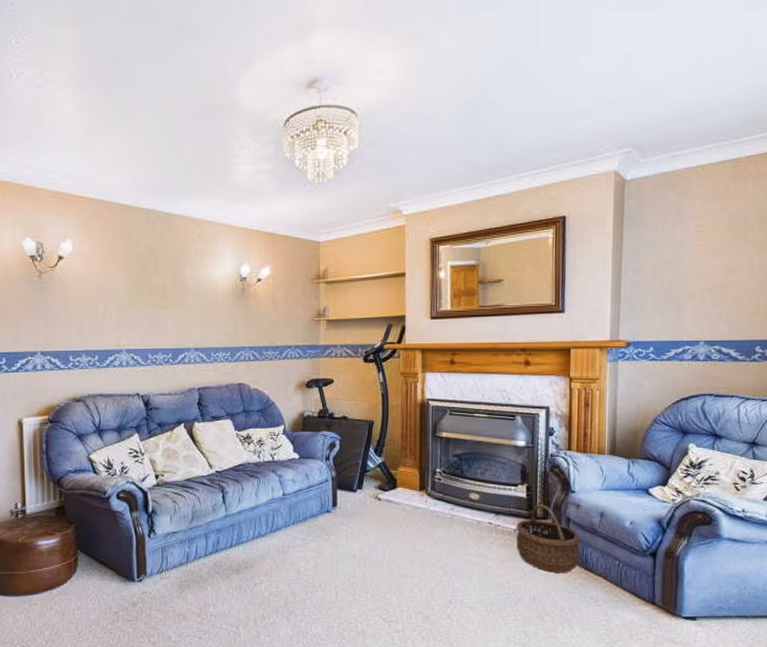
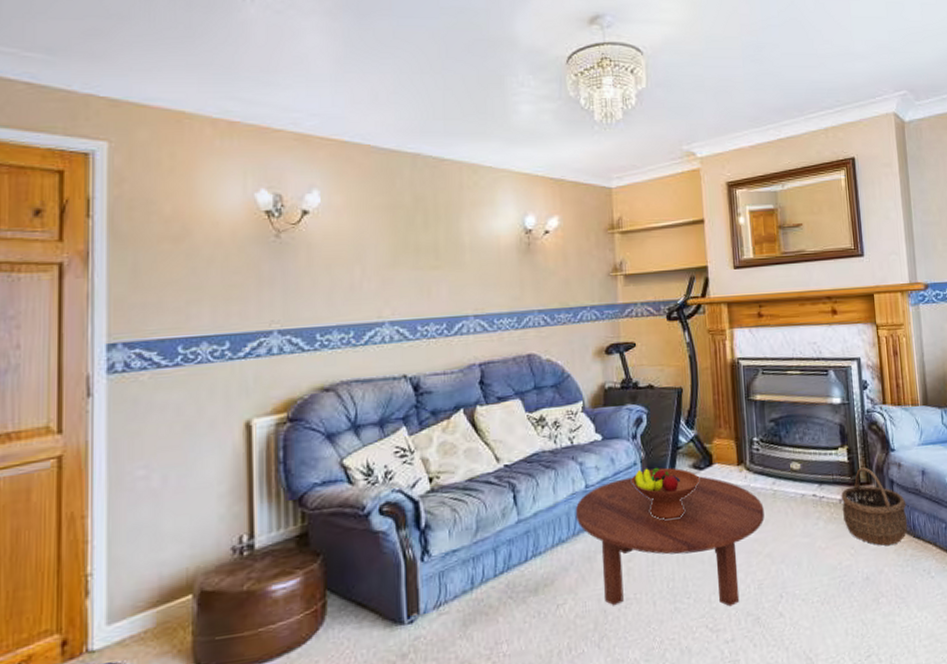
coffee table: none [273,491,441,604] -> present [575,476,765,607]
fruit bowl: none [323,485,384,529] -> present [632,467,700,520]

